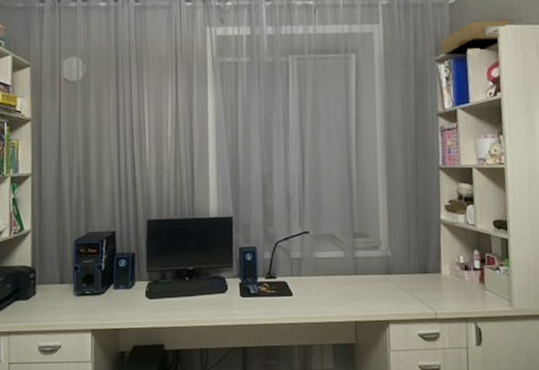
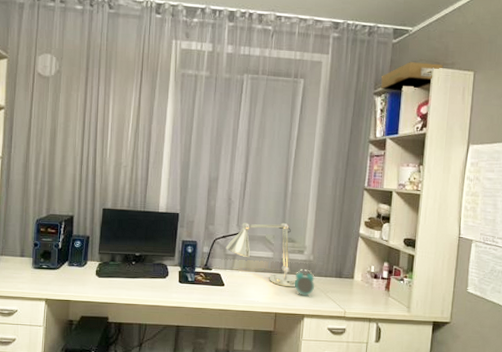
desk lamp: none [289,215,375,290] -> present [225,222,297,288]
alarm clock: none [372,267,397,300] -> present [294,269,315,298]

